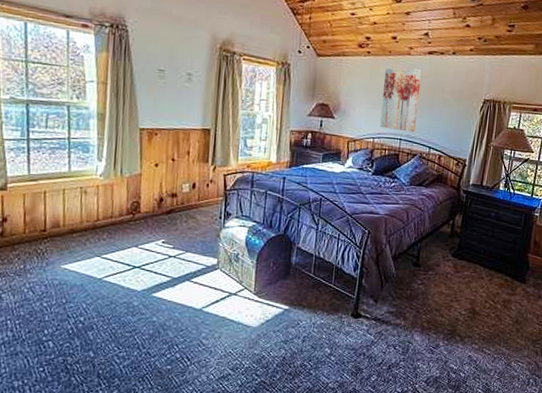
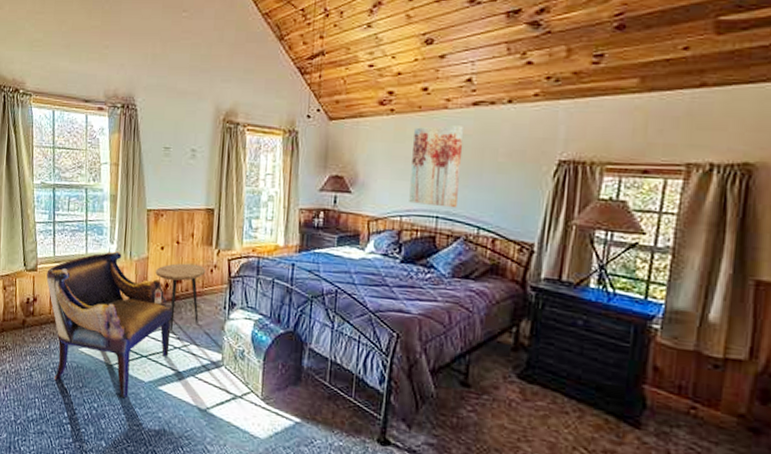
armchair: none [19,168,169,309] -> present [46,251,174,399]
side table: none [149,178,202,241] -> present [155,263,206,331]

